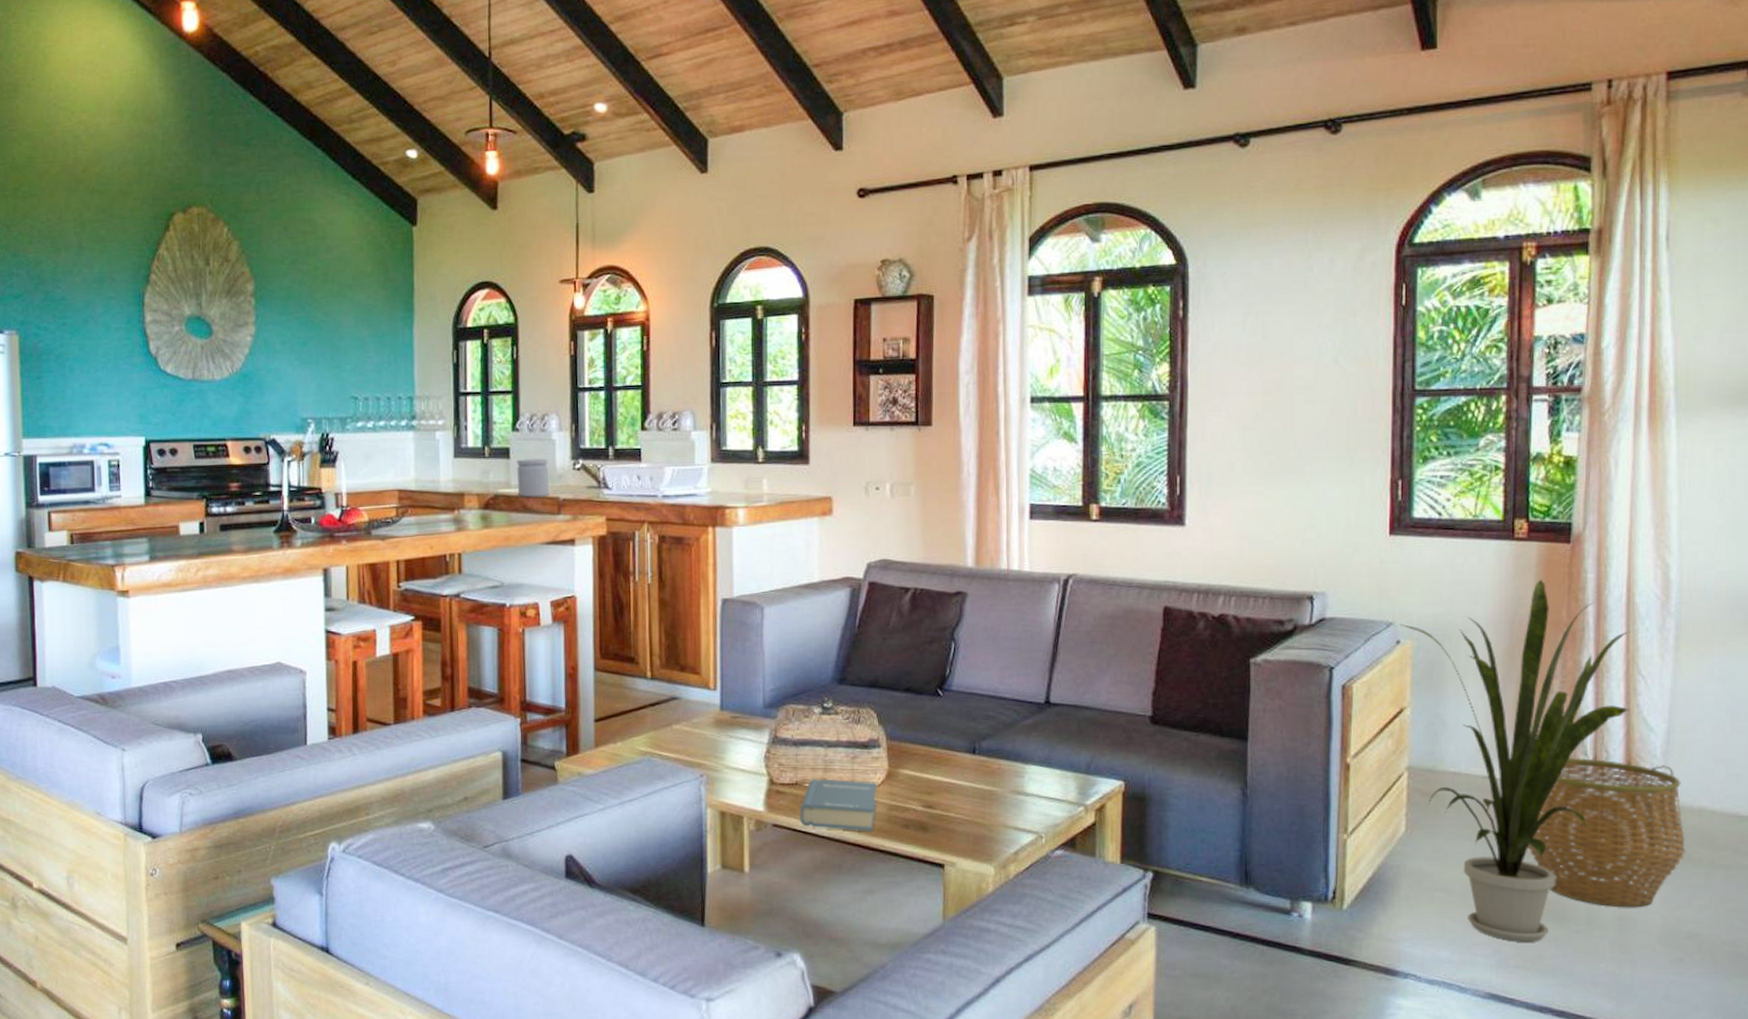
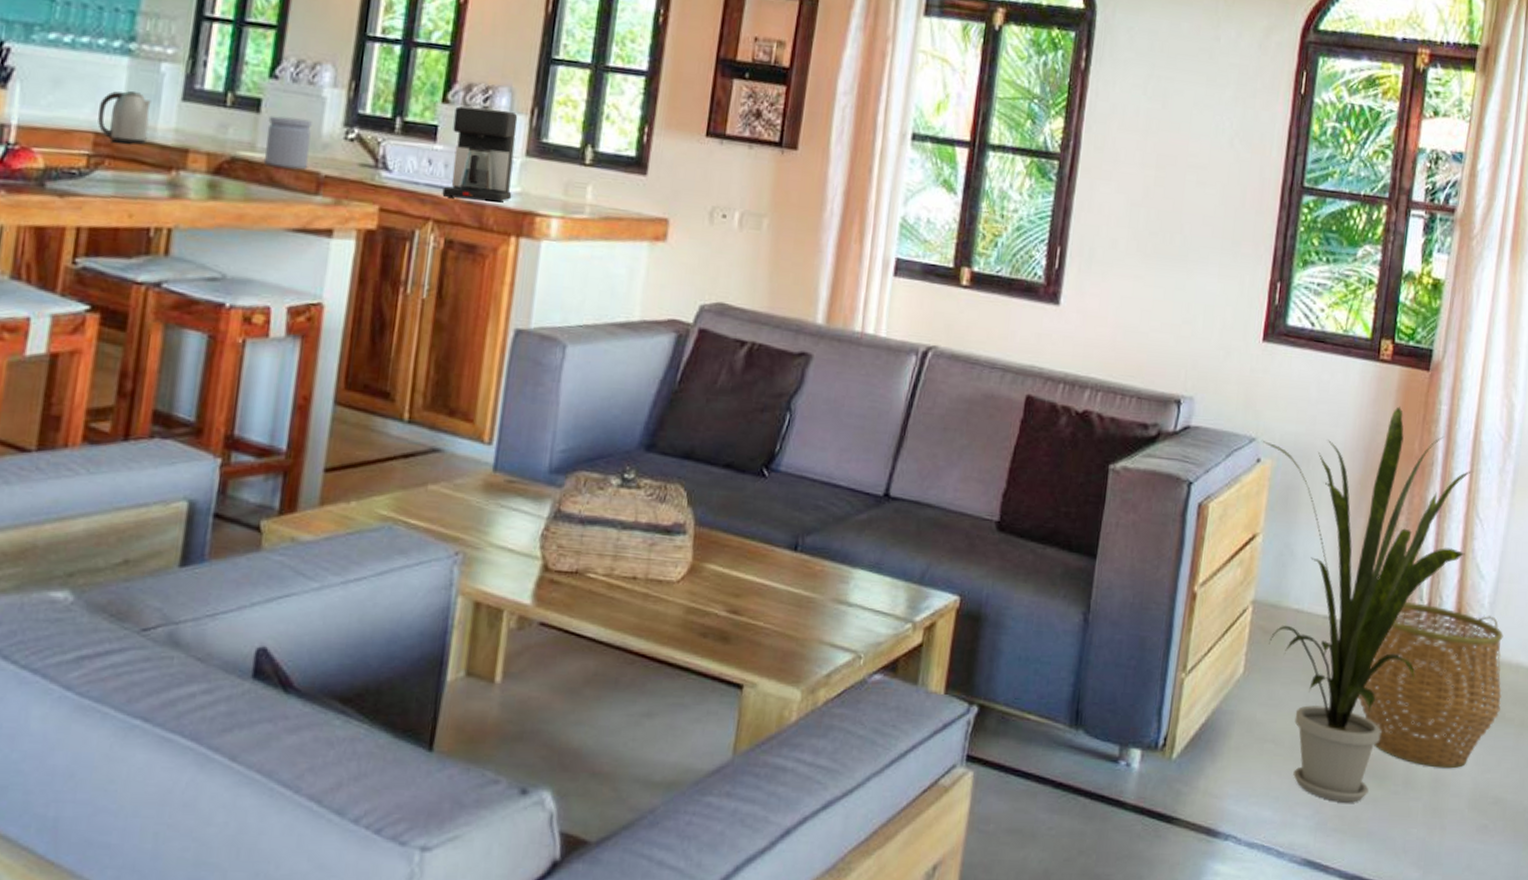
kettle: none [399,456,434,495] -> present [98,91,151,145]
coffee maker: none [651,429,705,503] -> present [442,106,518,202]
hardback book: present [800,778,877,832] -> none [575,567,676,639]

